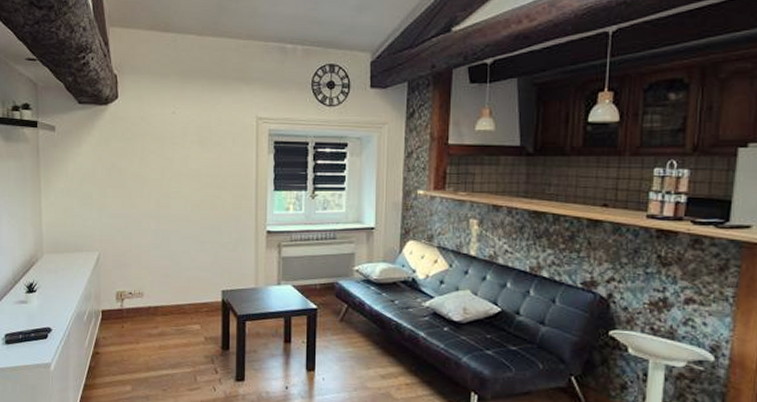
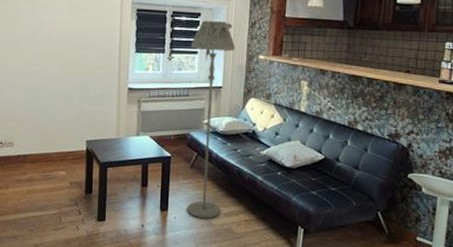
floor lamp: none [336,151,390,382] -> present [187,20,236,219]

